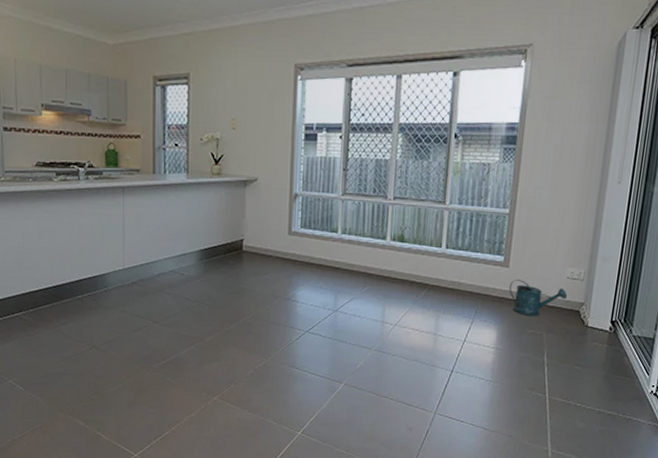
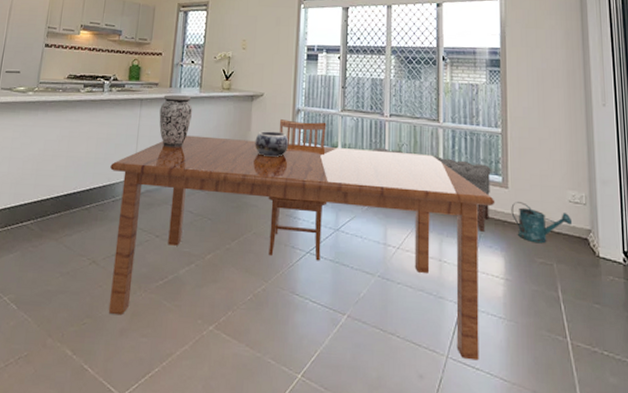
dining table: none [98,205,495,415] -> present [108,119,495,361]
vase: none [144,181,181,237] -> present [159,94,193,148]
decorative bowl: none [250,217,286,243] -> present [255,131,289,157]
bench: none [373,231,494,308] -> present [371,148,491,232]

